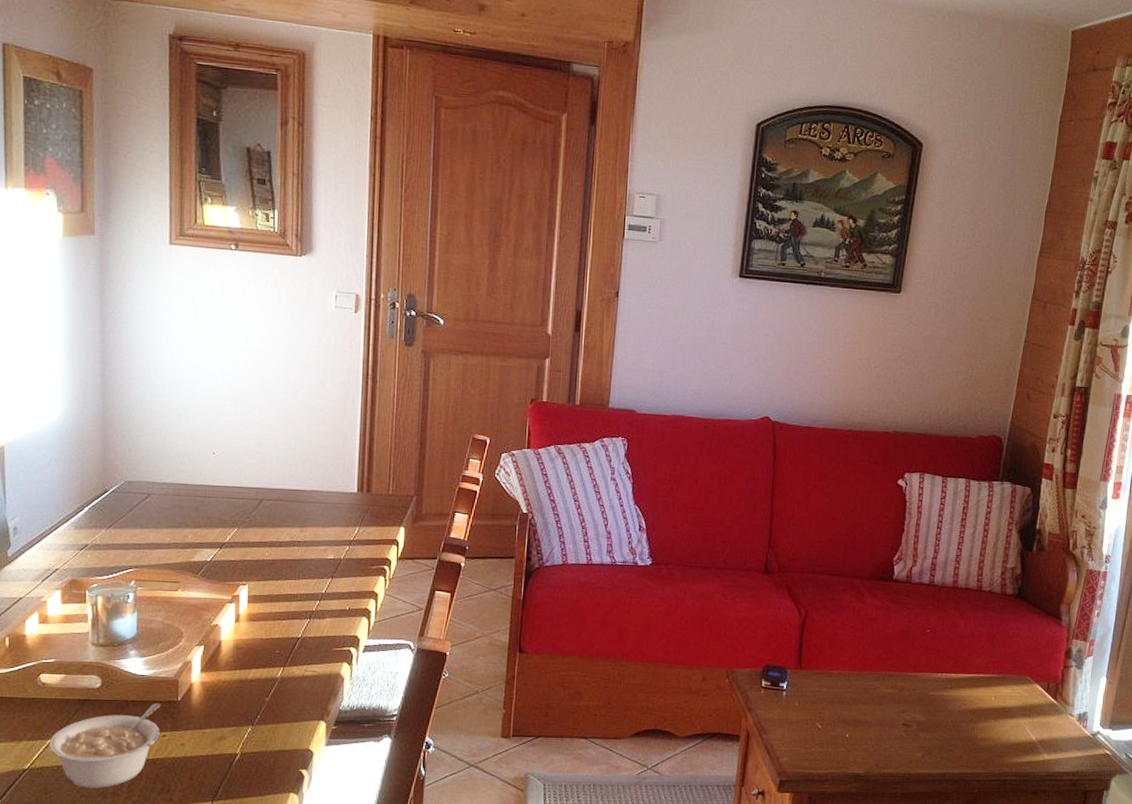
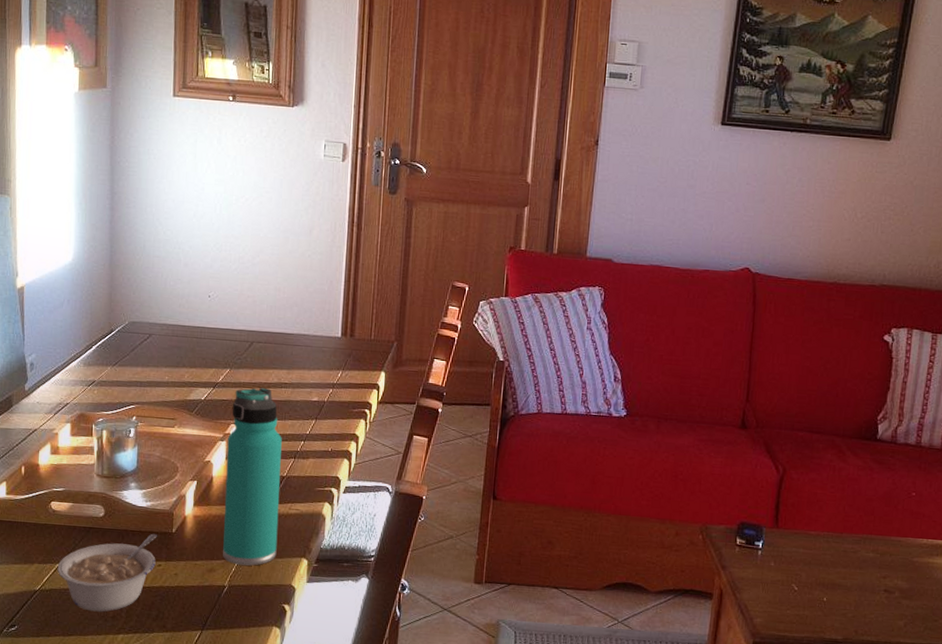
thermos bottle: none [234,546,296,731] -> present [223,387,282,566]

